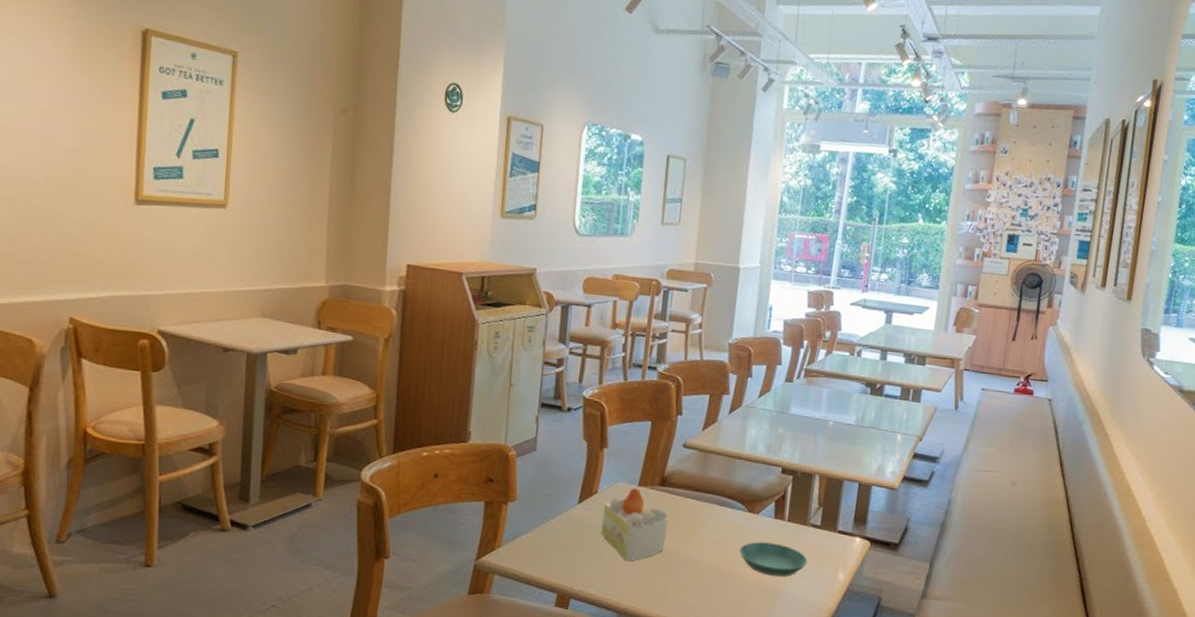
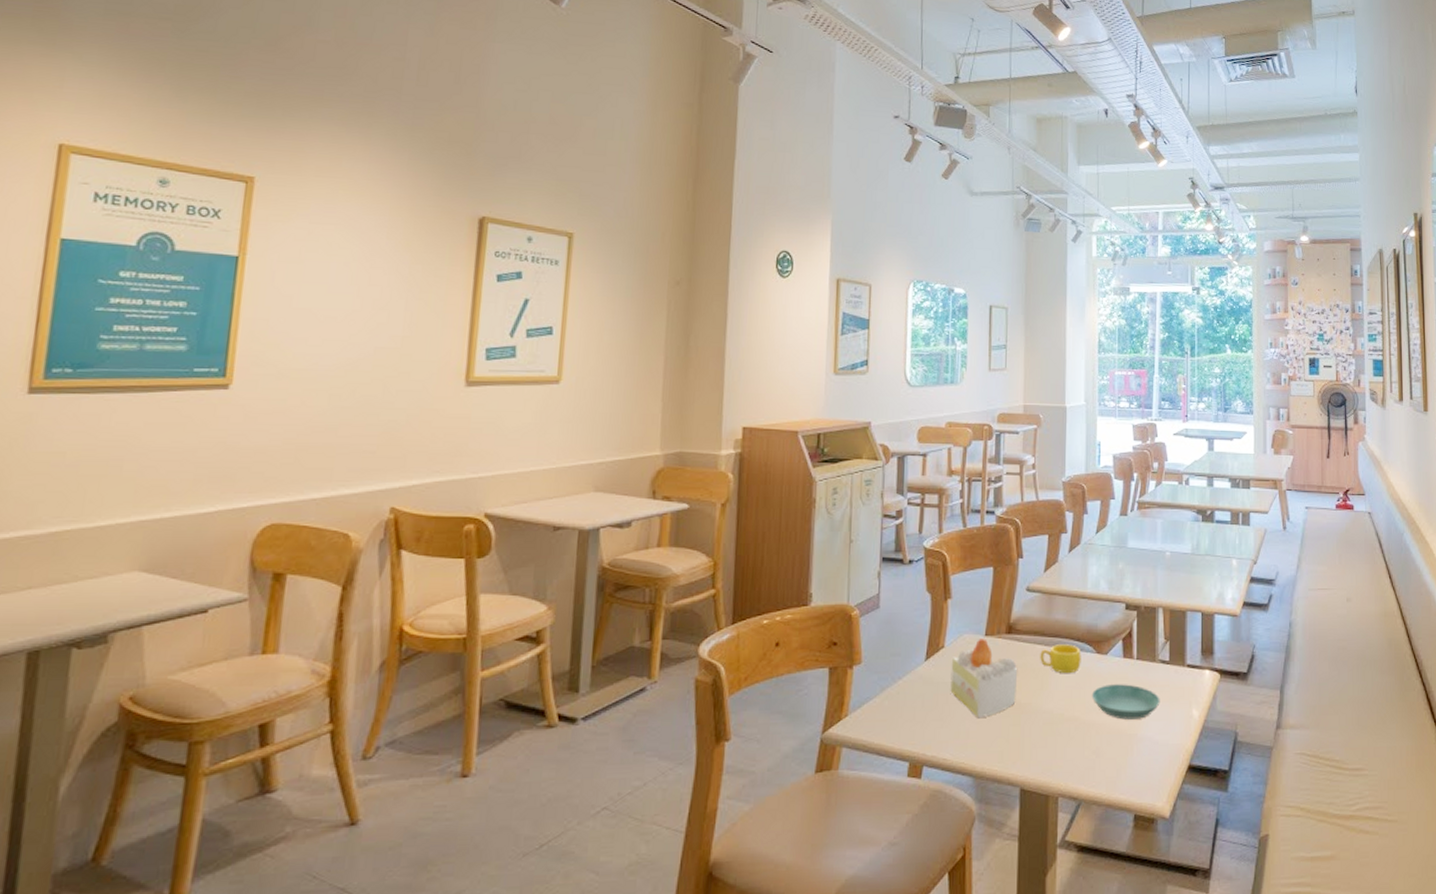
cup: none [691,500,733,529] -> present [1040,644,1081,674]

